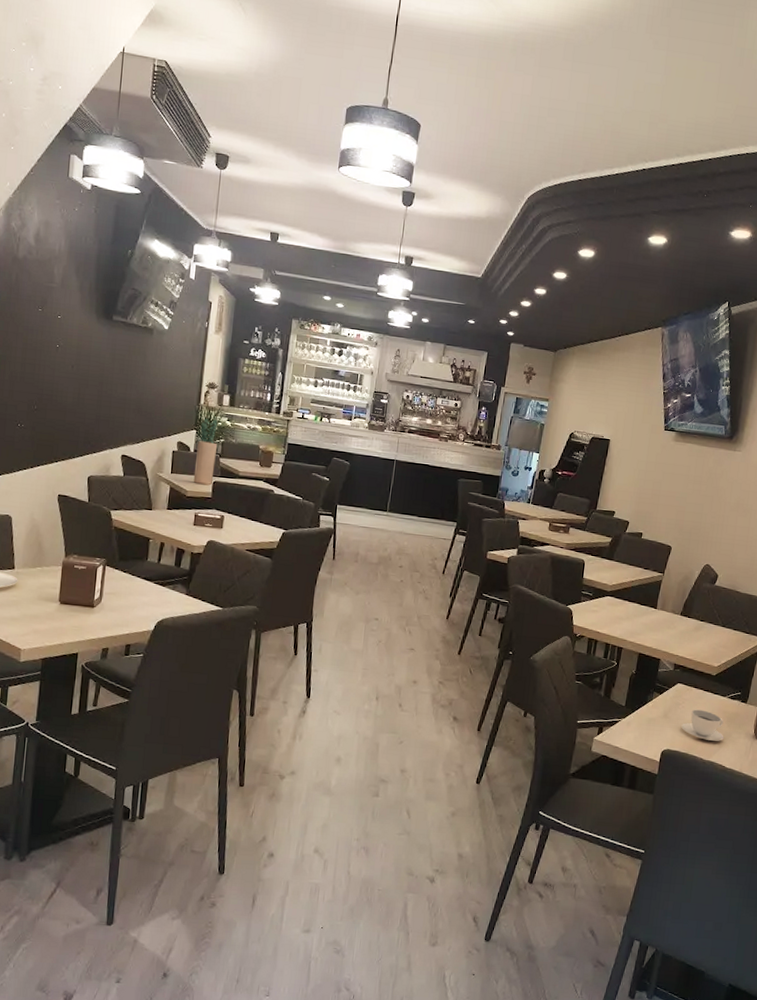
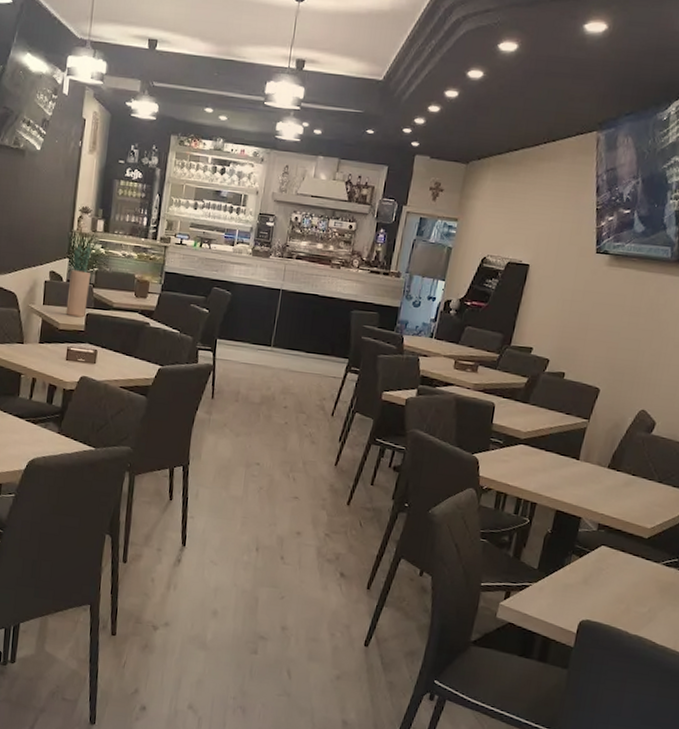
teacup: present [681,709,724,741] -> none [604,576,656,614]

